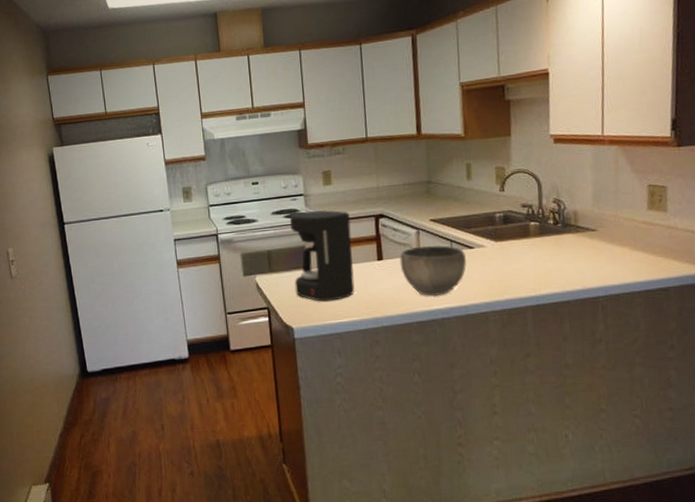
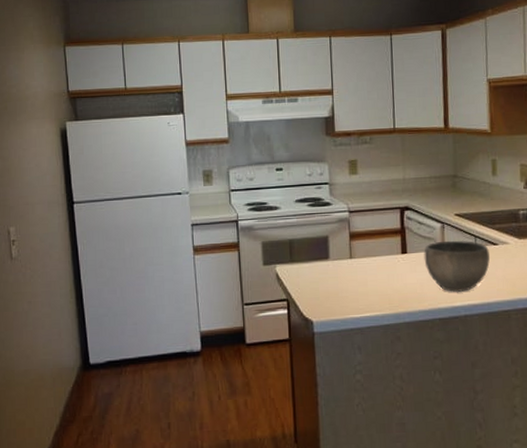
coffee maker: present [290,210,355,302] -> none [314,200,378,295]

